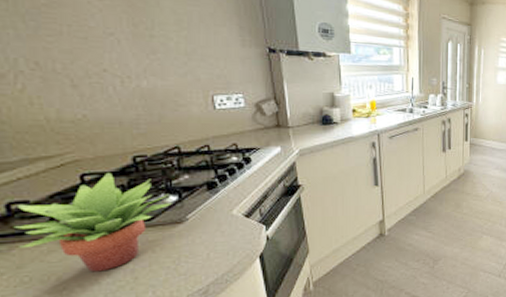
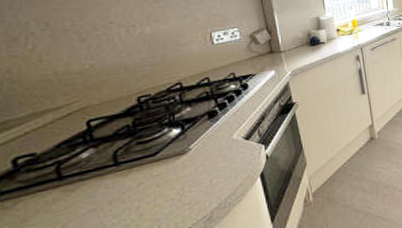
succulent plant: present [13,172,172,272] -> none [18,114,175,215]

